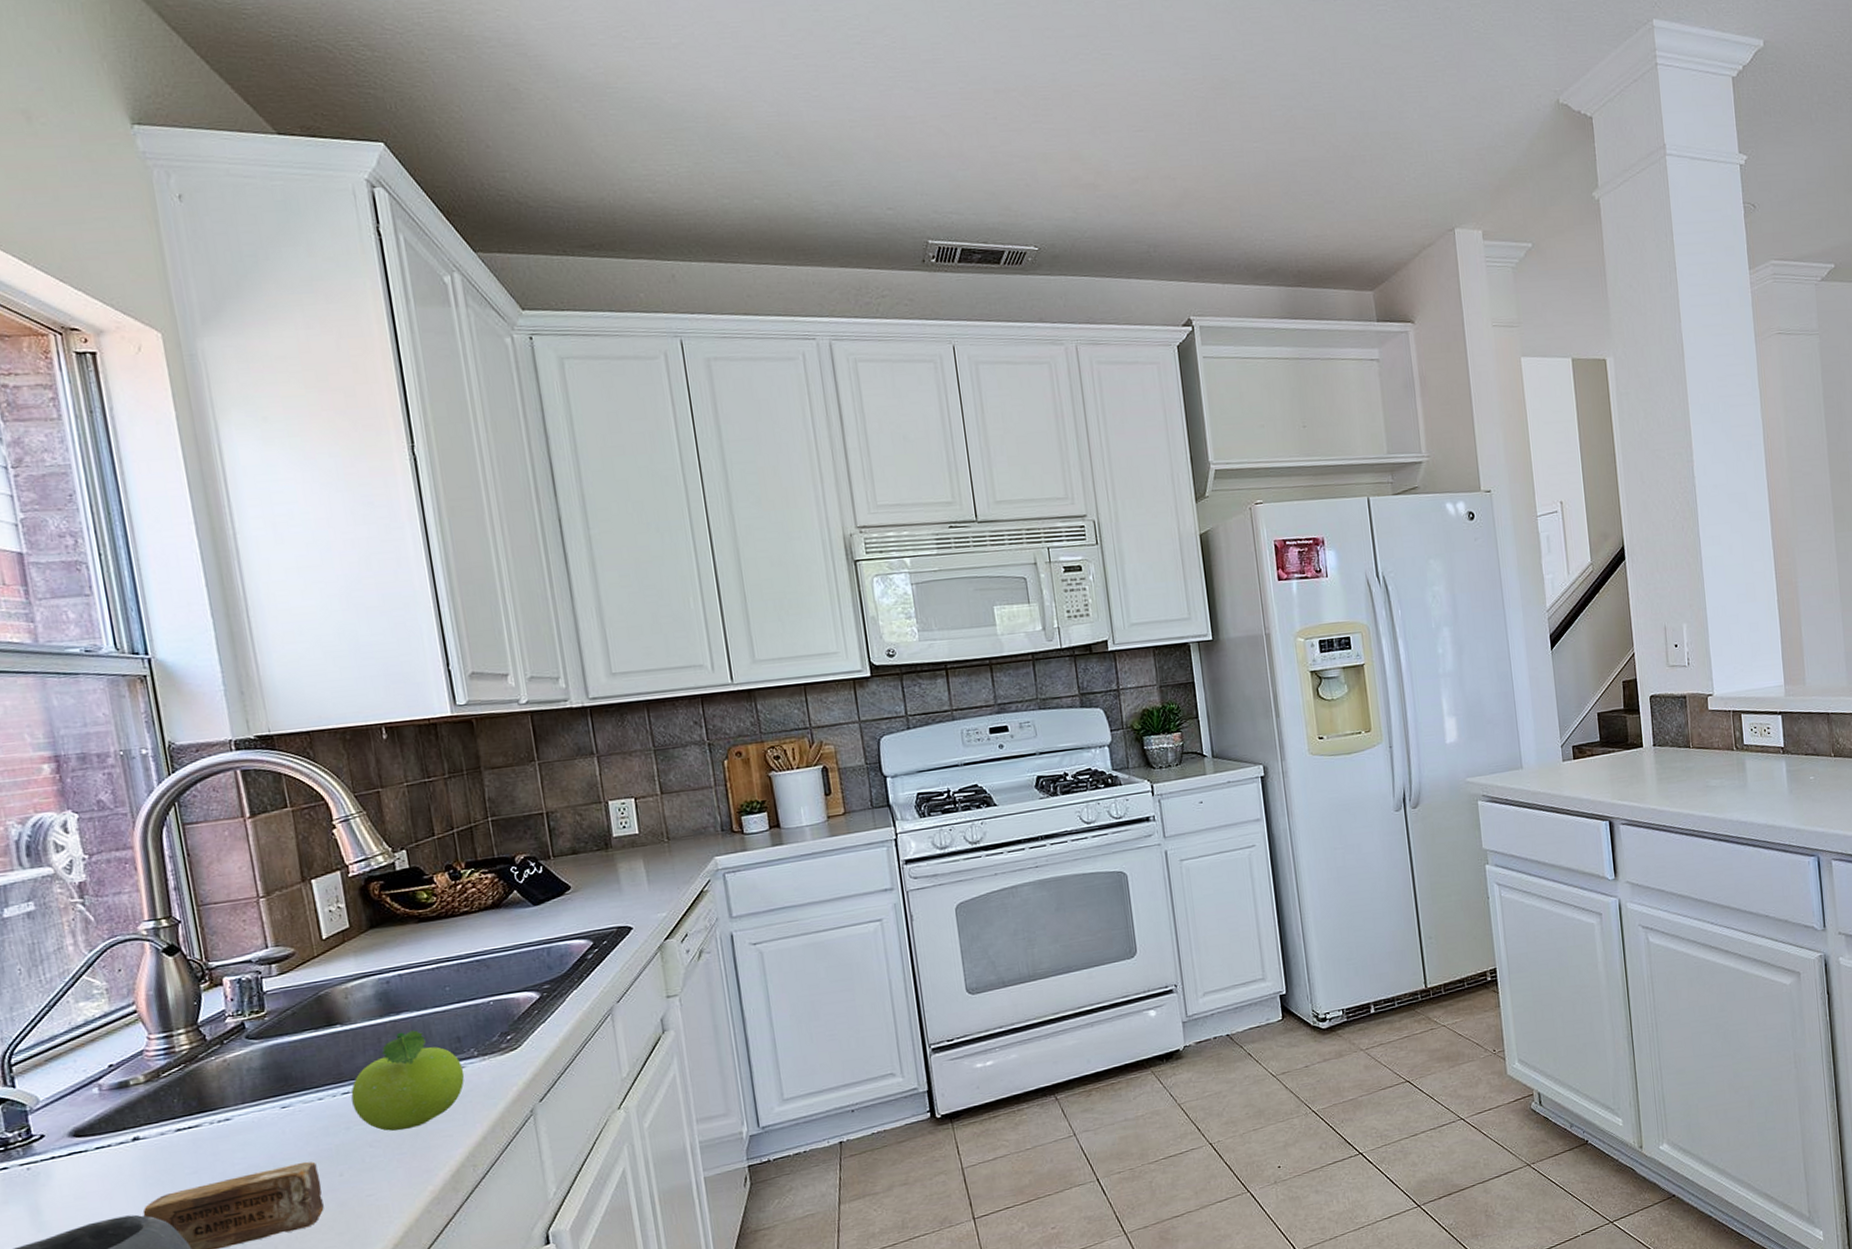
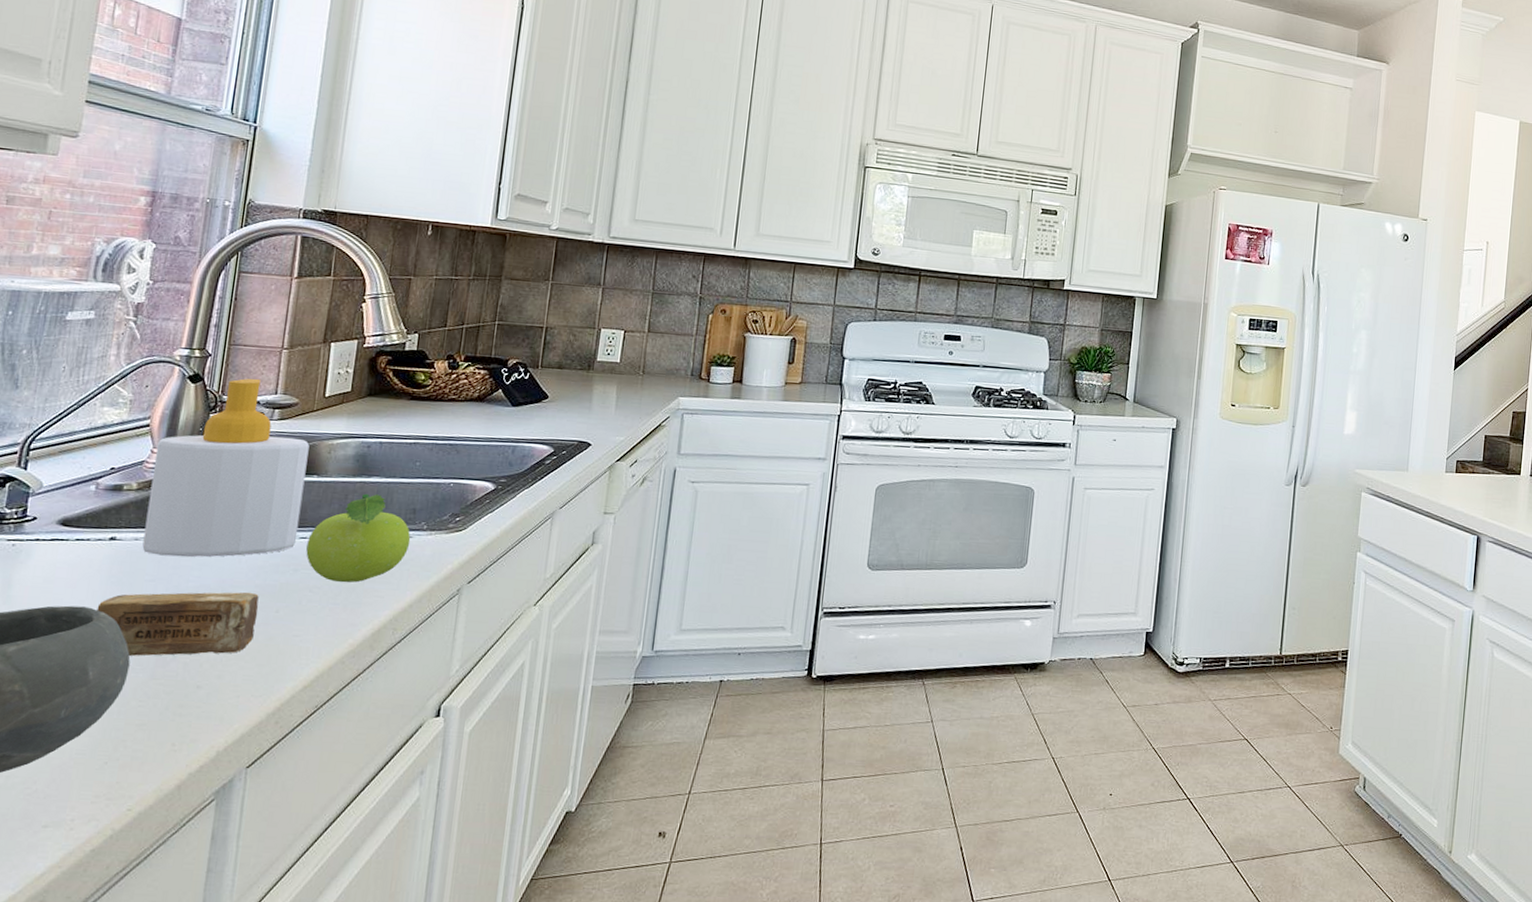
soap bottle: none [151,935,340,1146] -> present [142,378,310,558]

